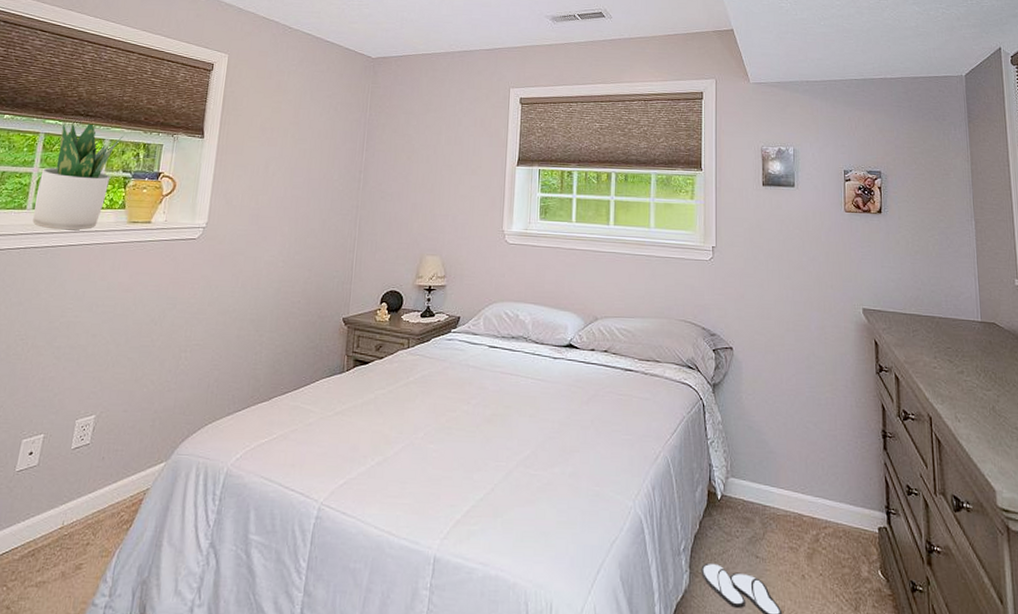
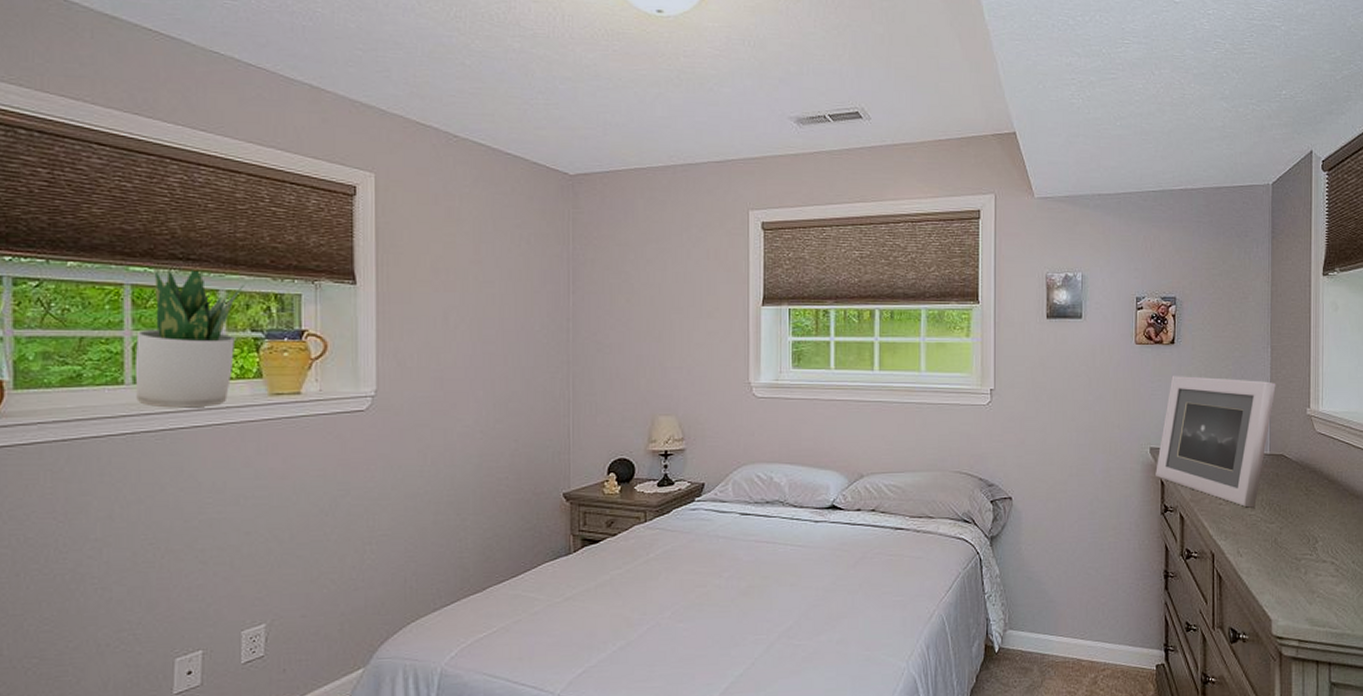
picture frame: none [869,241,983,374] -> present [1155,375,1276,508]

